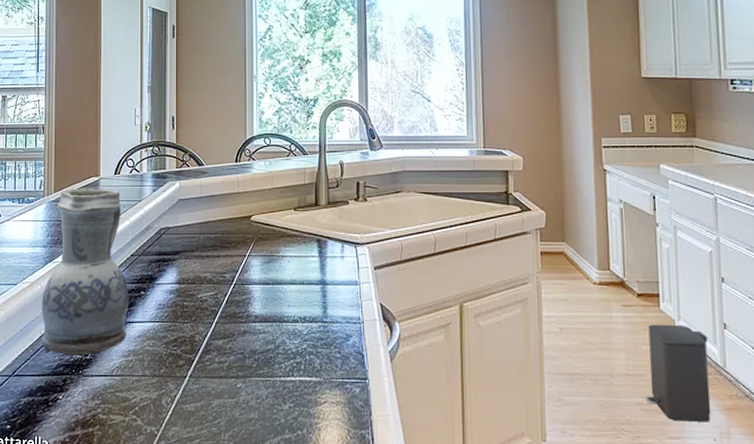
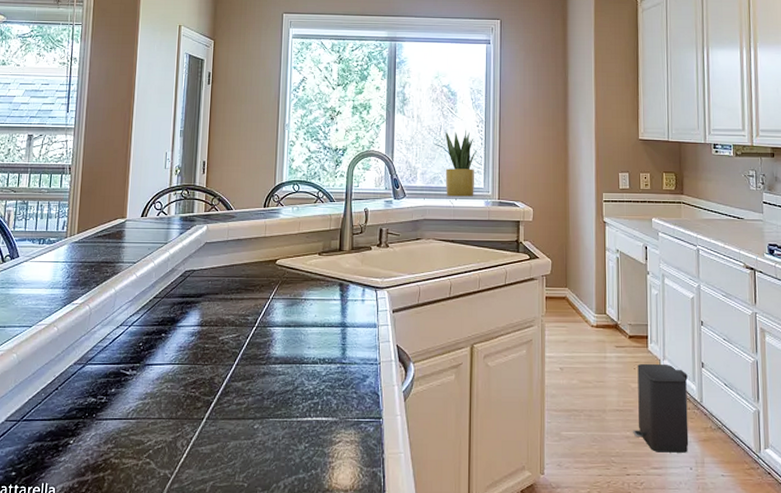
ceramic jug: present [41,188,129,356] -> none [55,229,149,399]
planter: none [423,73,459,146] -> present [445,129,478,197]

